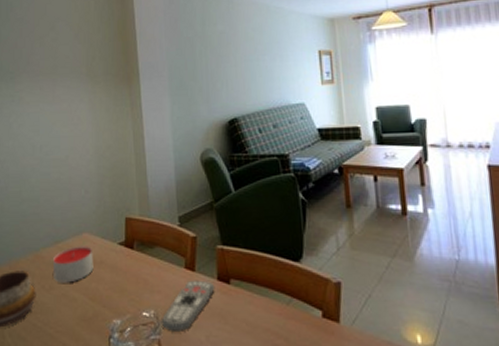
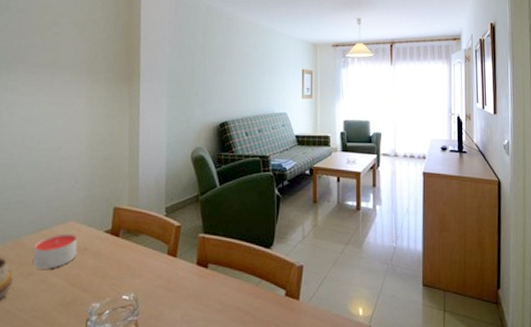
remote control: present [161,280,215,333] -> none [139,265,194,314]

